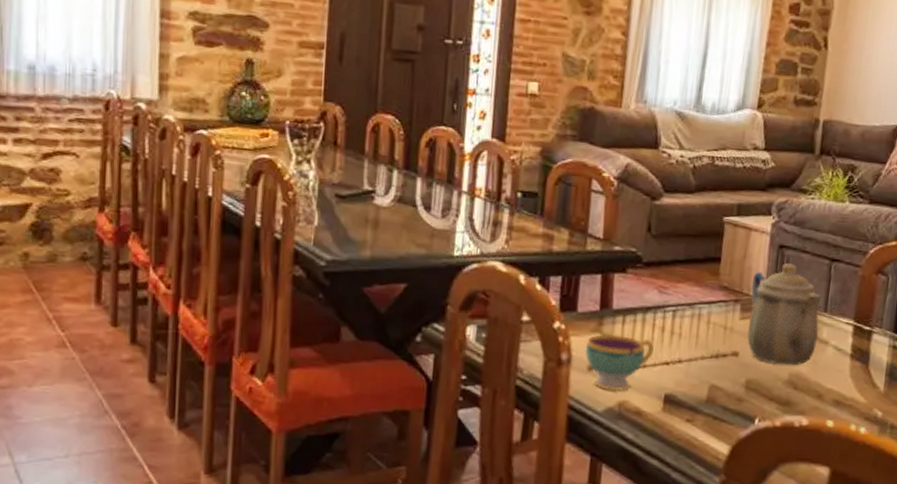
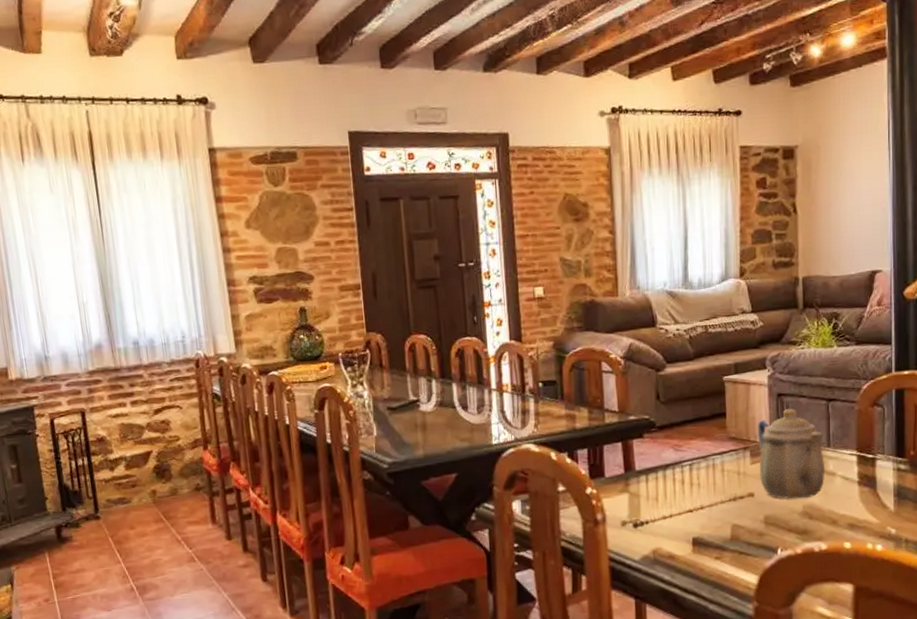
teacup: present [585,334,654,391] -> none [616,491,677,541]

